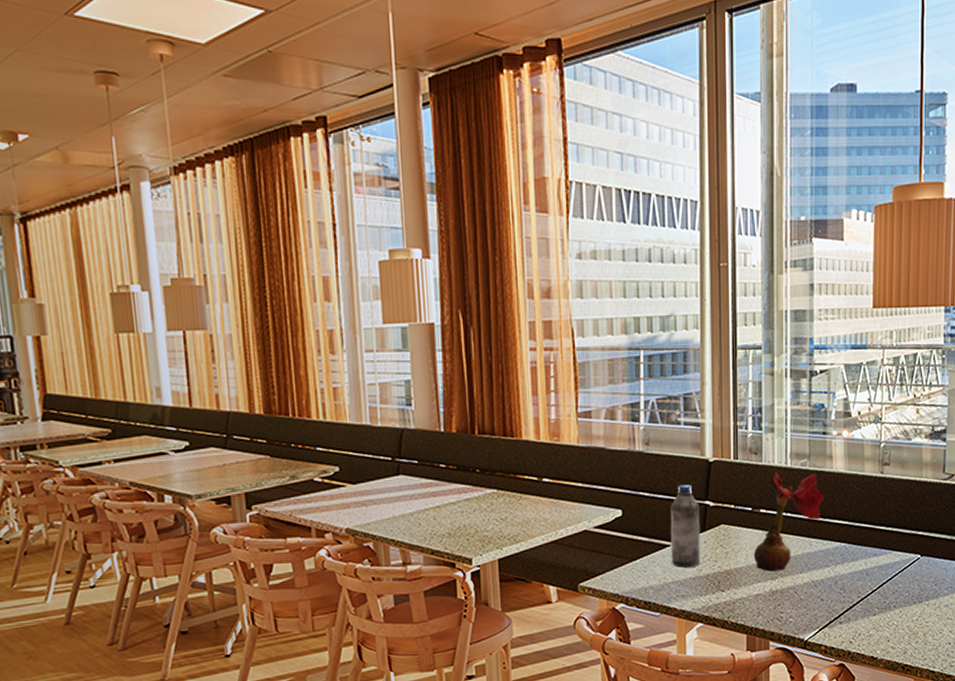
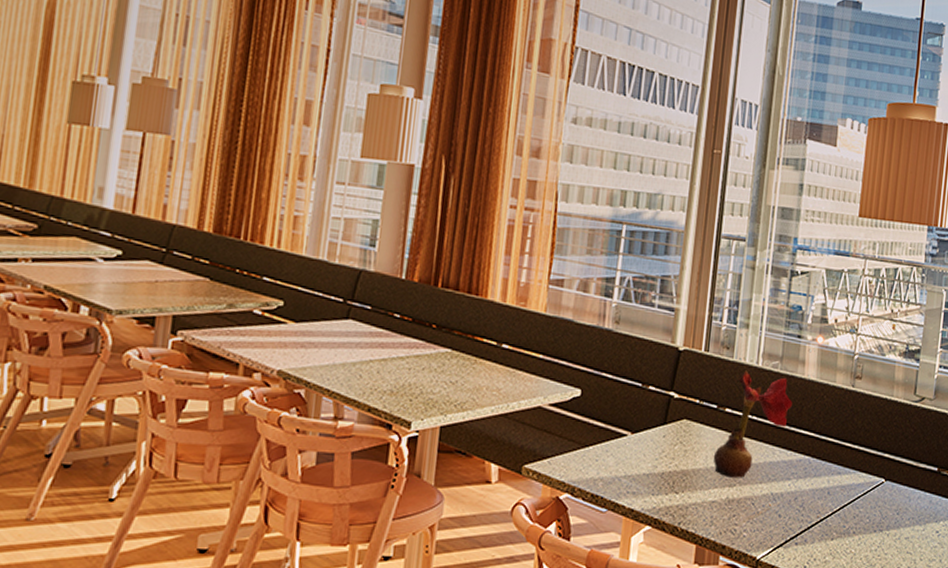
water bottle: present [670,484,701,568] -> none [626,371,664,462]

